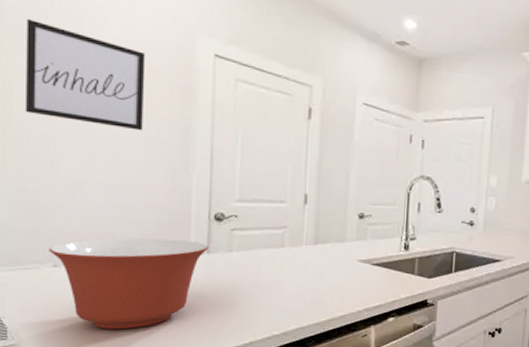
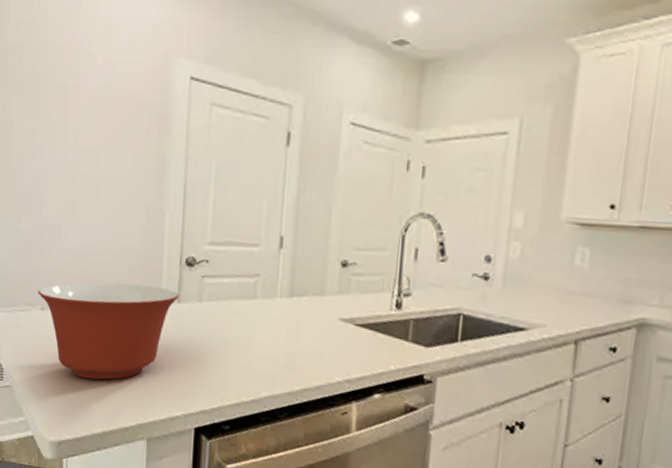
wall art: present [24,18,146,131] -> none [22,56,125,167]

